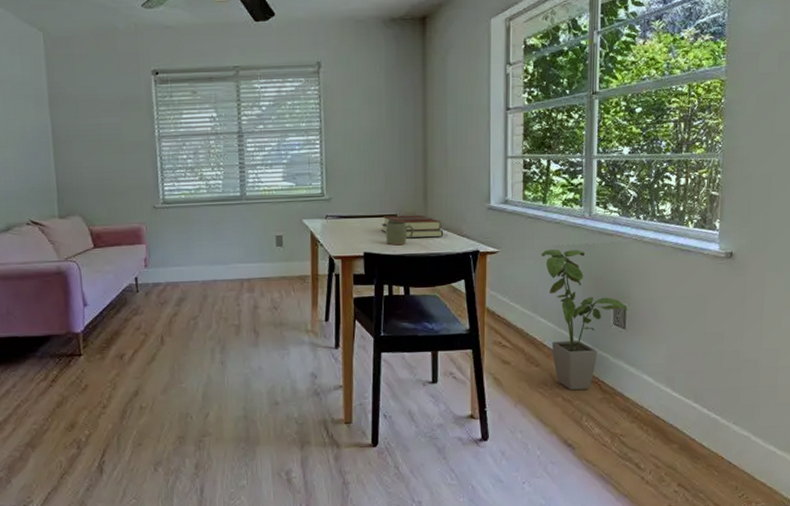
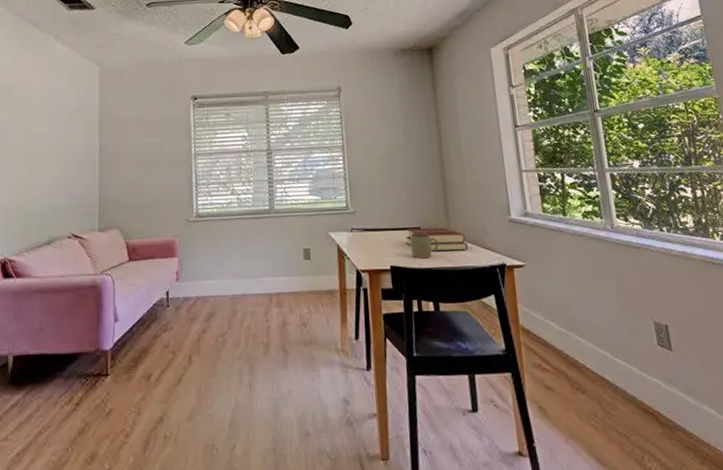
house plant: present [540,249,629,390] -> none [568,263,672,422]

